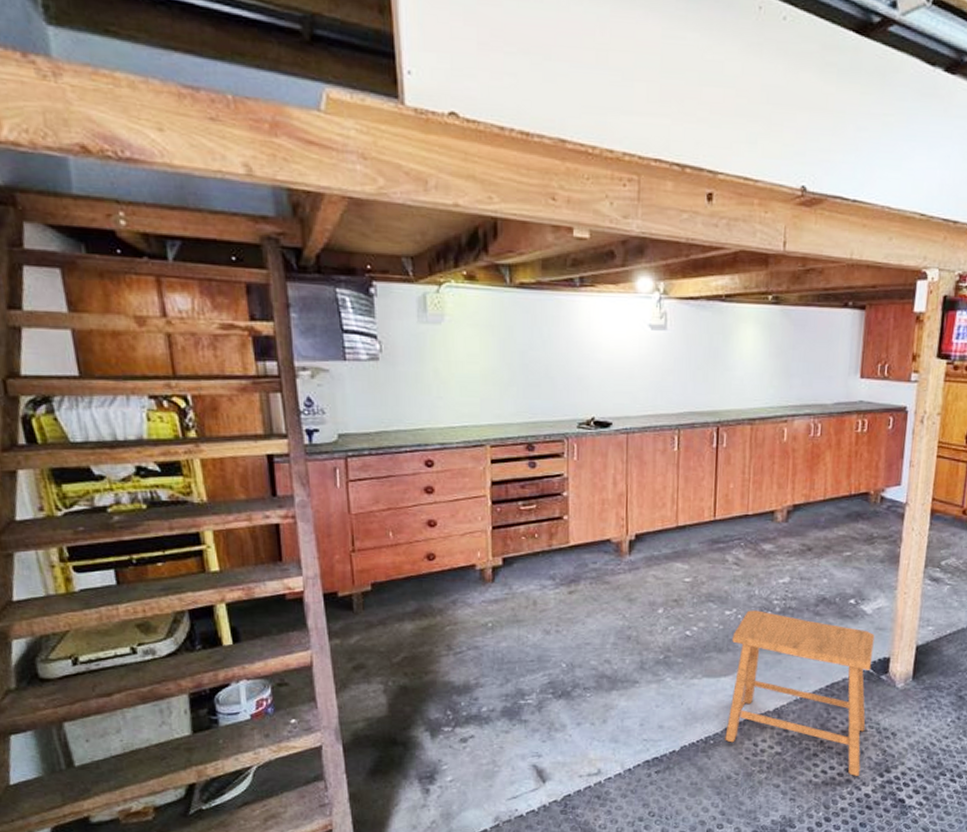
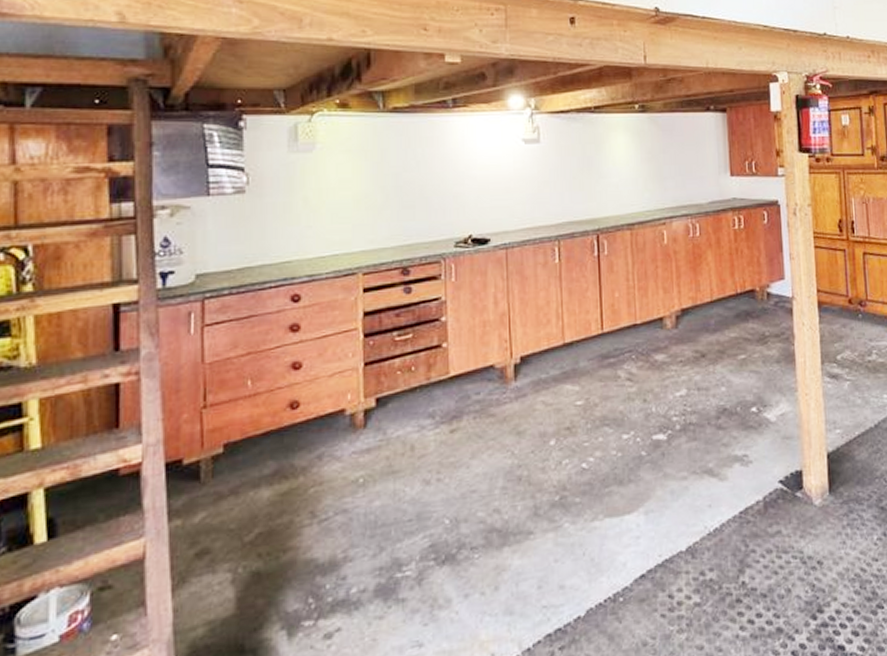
stool: present [725,610,875,777] -> none [633,430,790,623]

